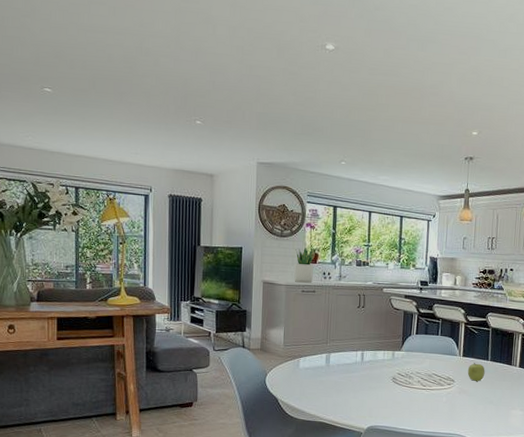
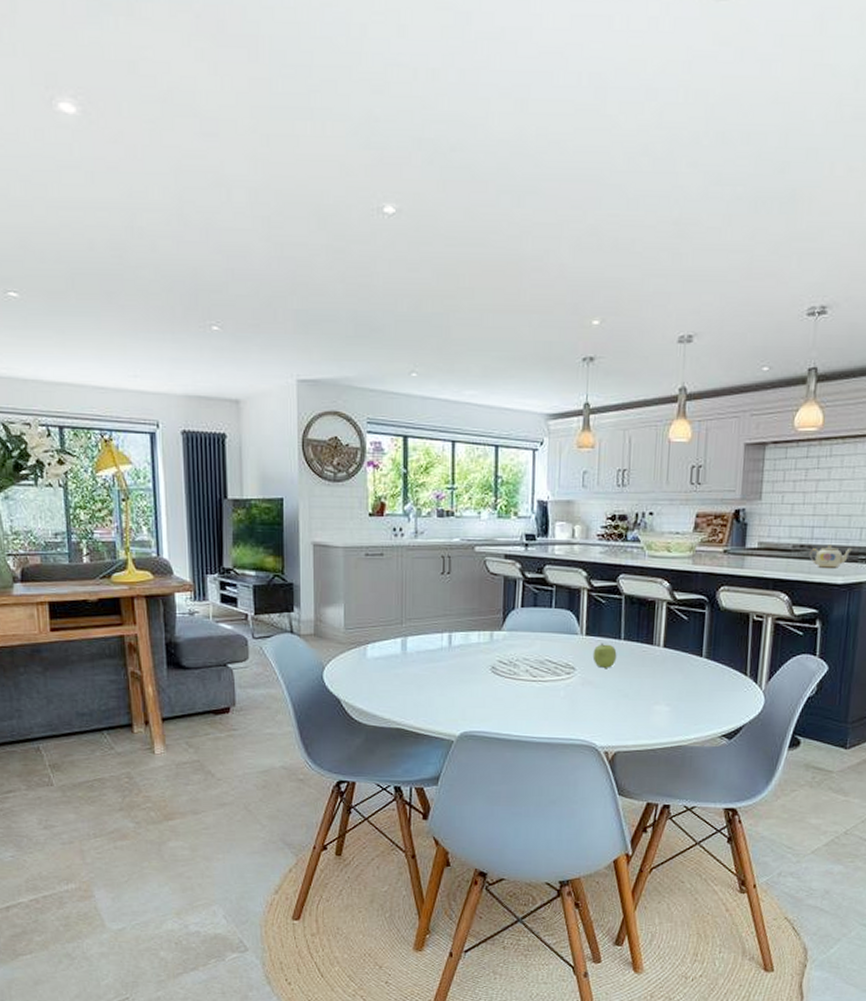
planter: present [294,246,315,283] -> none [354,492,381,543]

